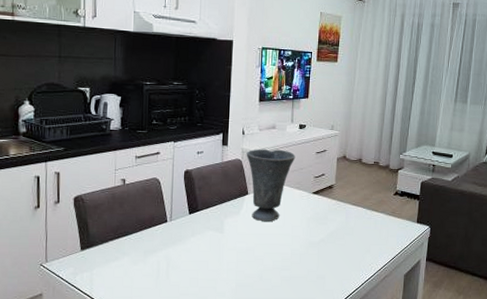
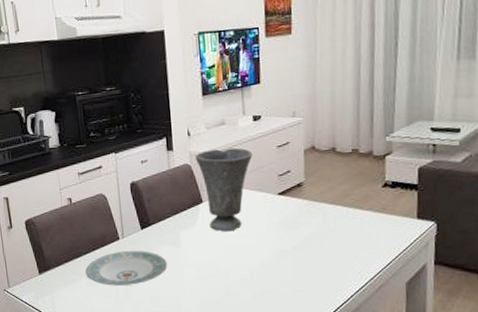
plate: none [129,233,209,266] -> present [85,250,167,286]

